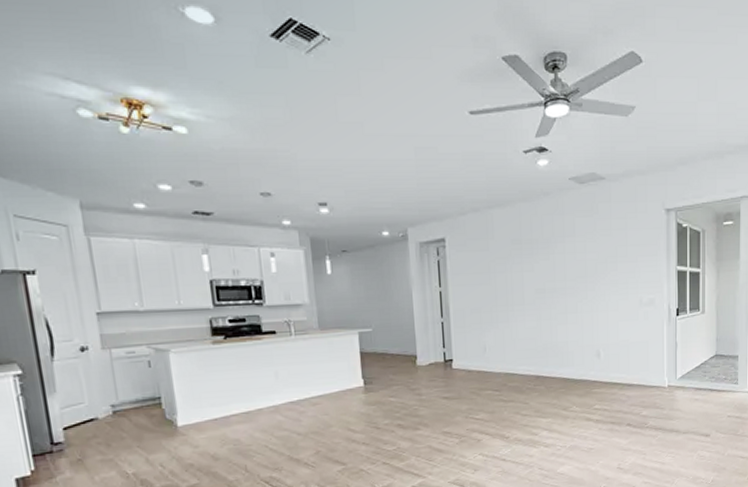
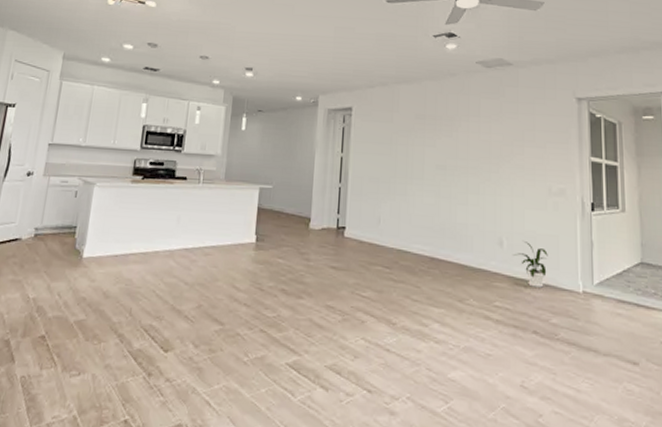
house plant: none [610,350,639,388] -> present [513,241,548,288]

